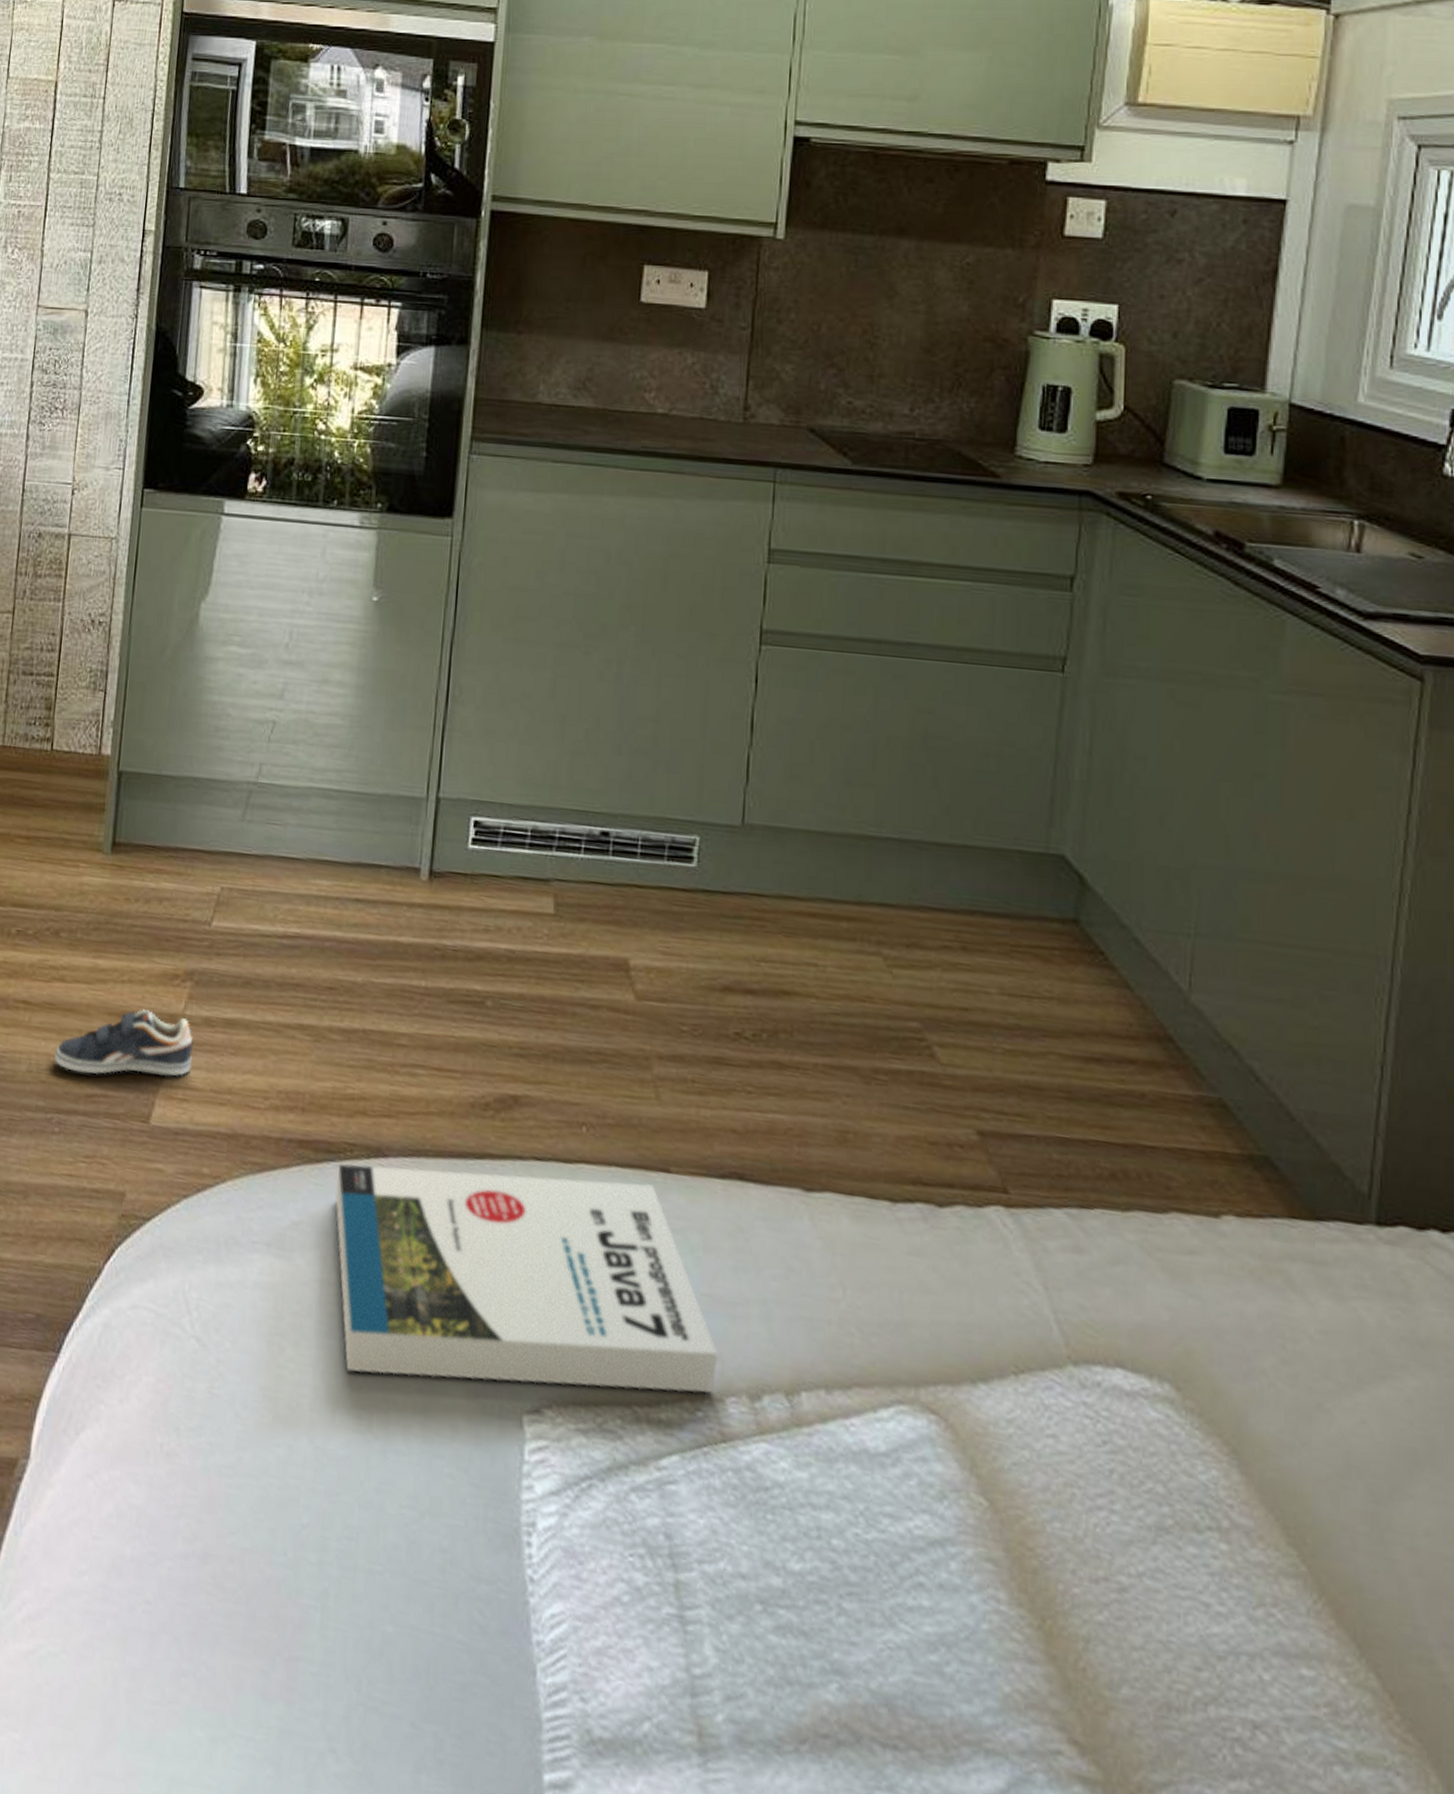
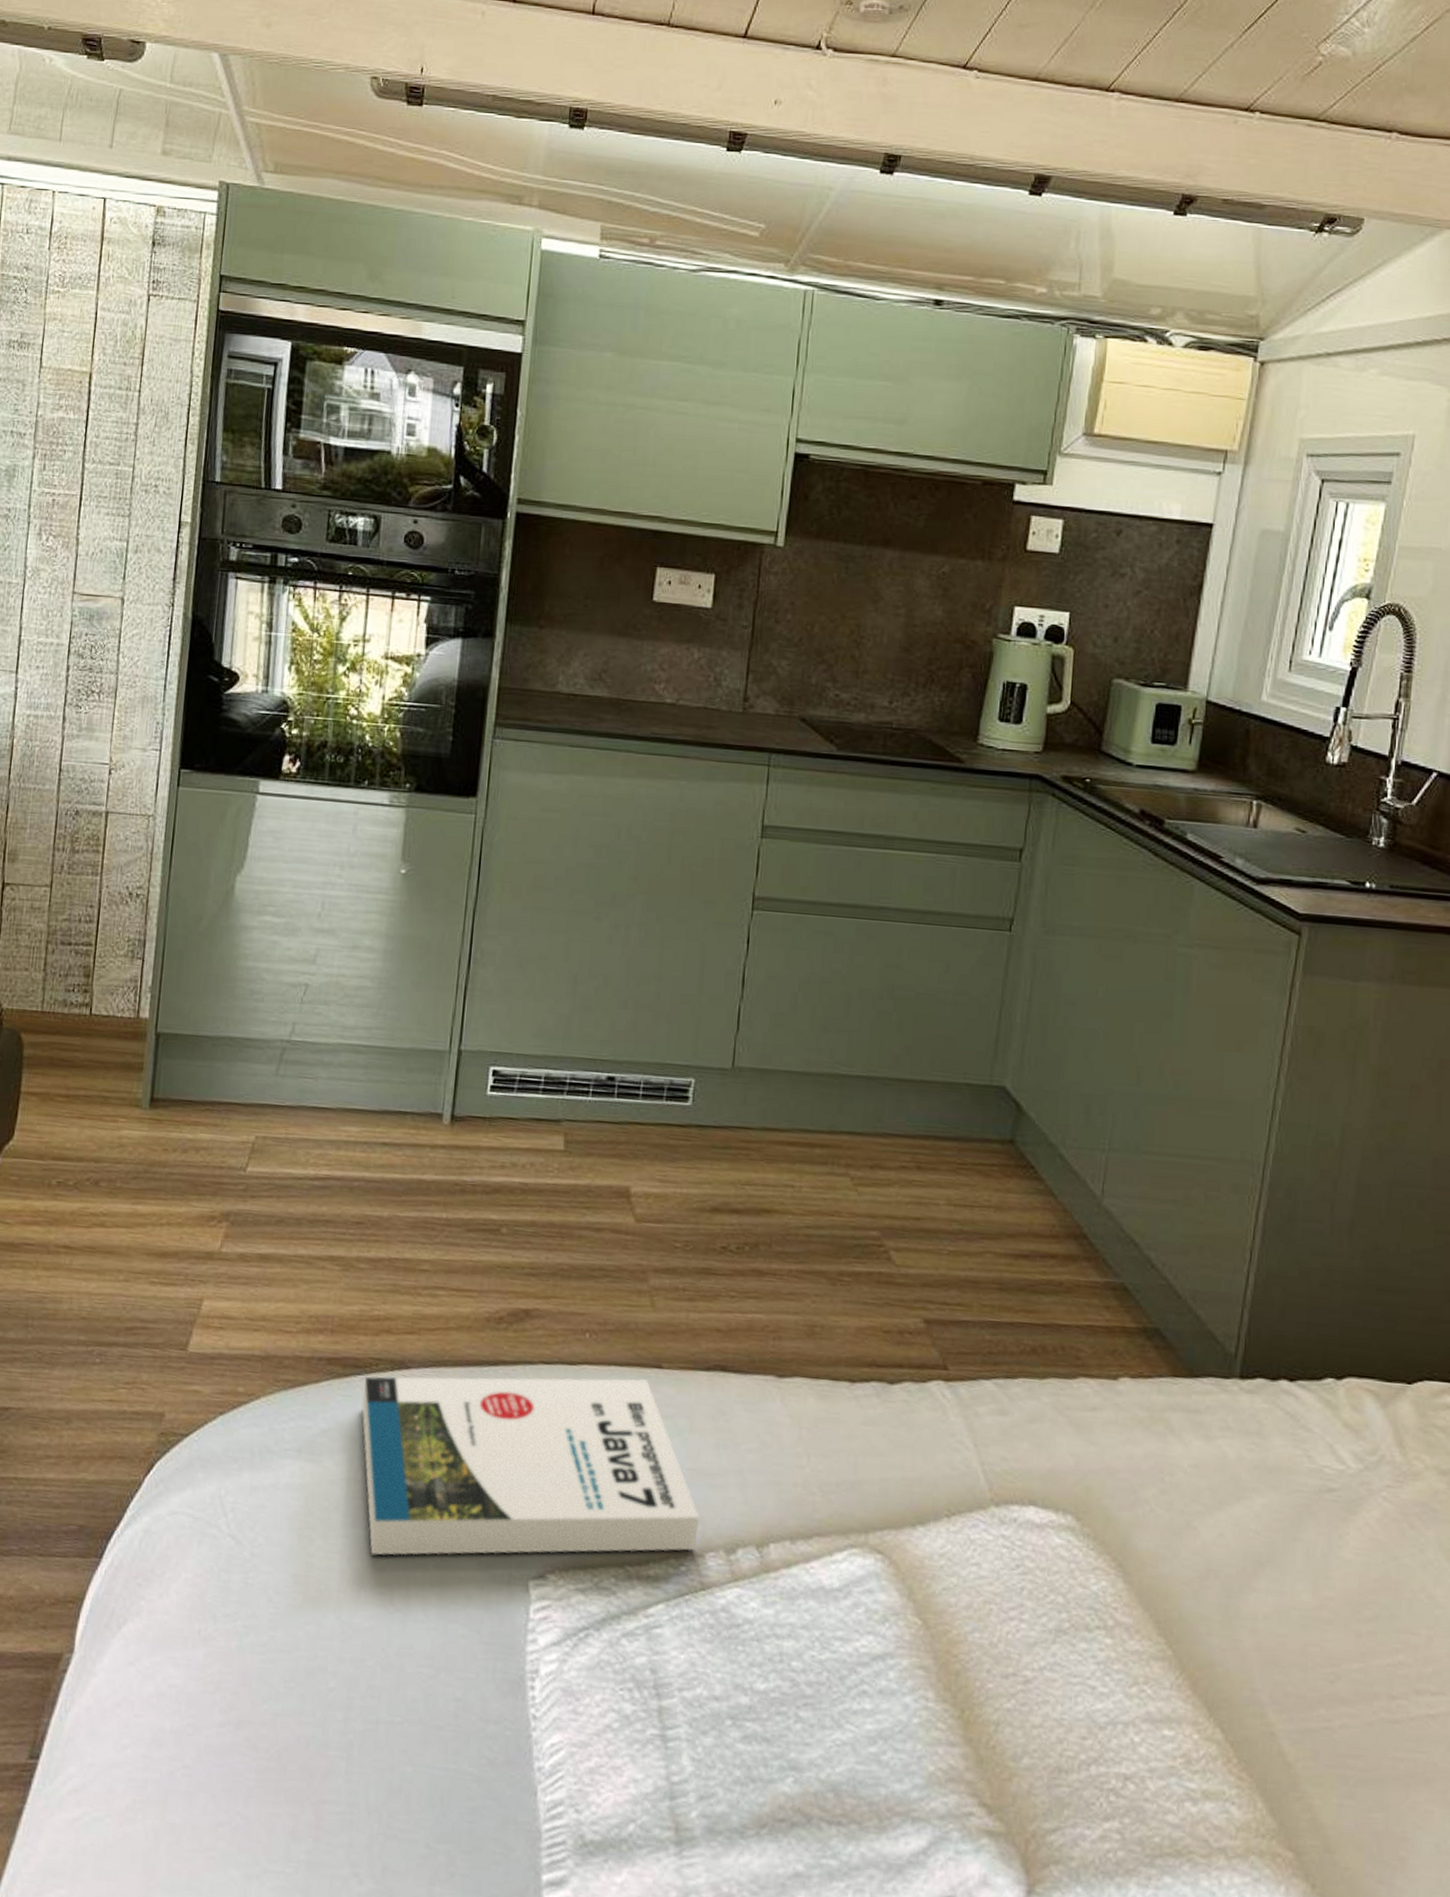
sneaker: present [54,1009,194,1077] -> none [94,1249,230,1309]

